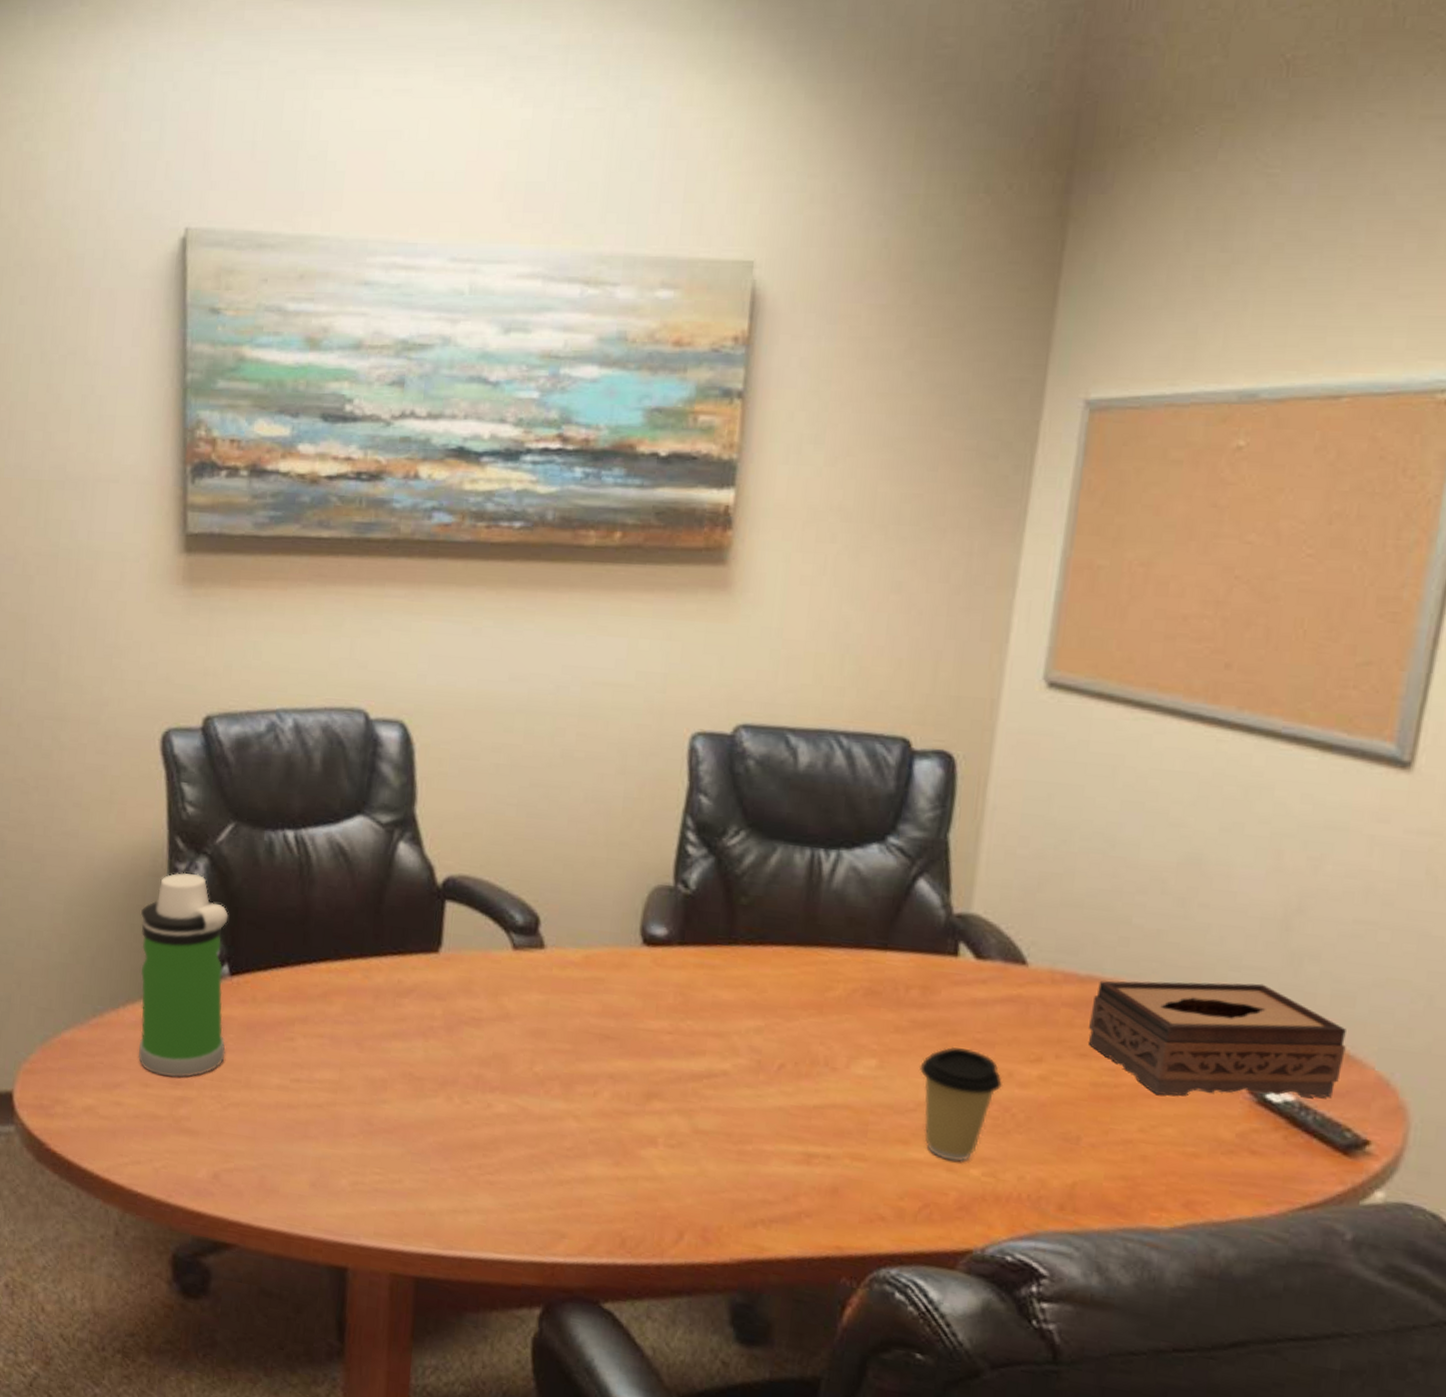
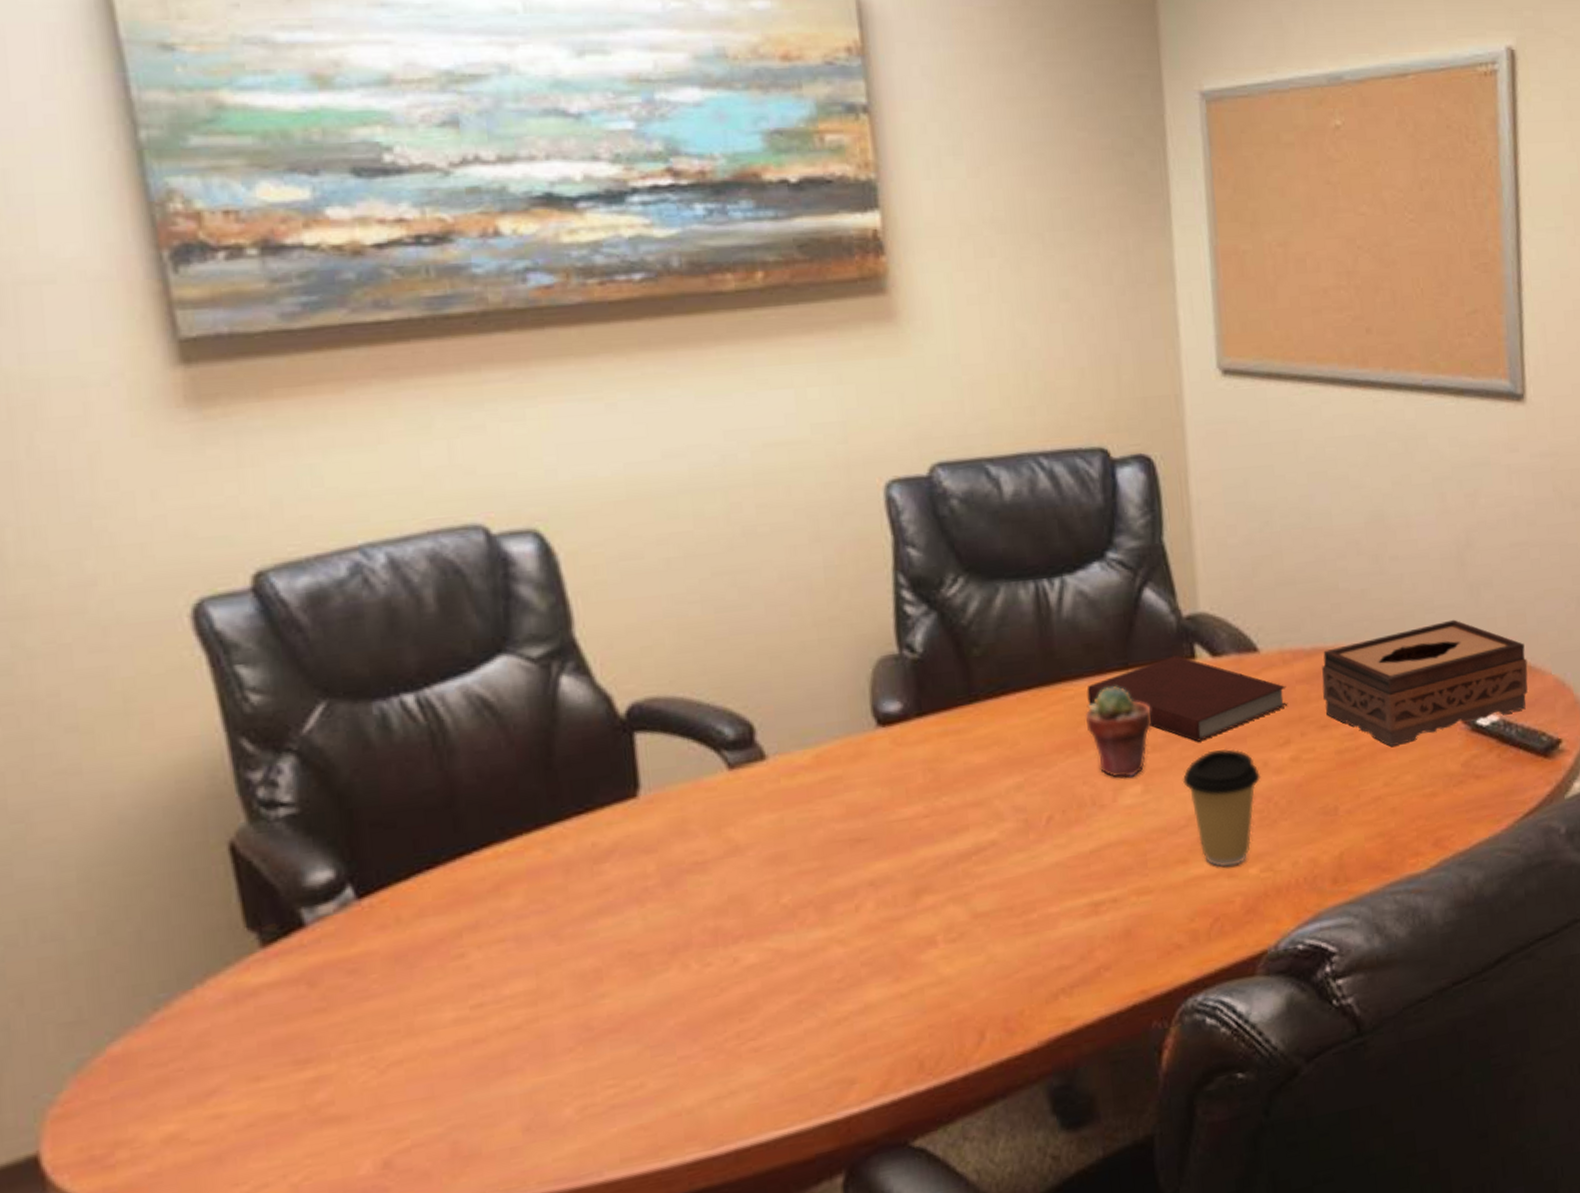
water bottle: present [139,872,229,1078] -> none [204,779,370,1060]
potted succulent: none [834,961,902,1050] -> present [1085,686,1152,778]
notebook: none [840,948,1050,1036] -> present [1087,655,1287,742]

